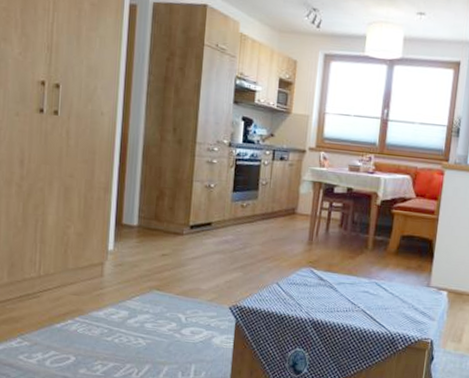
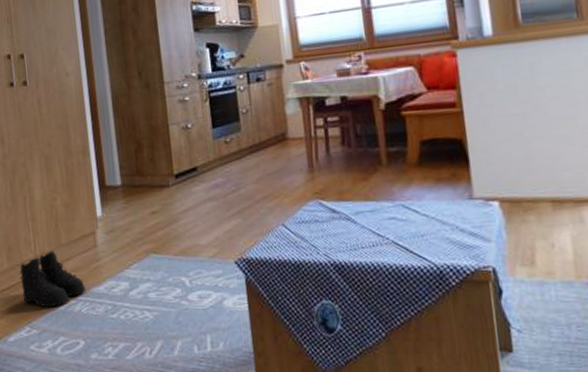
boots: none [18,273,85,324] -> present [19,251,86,308]

